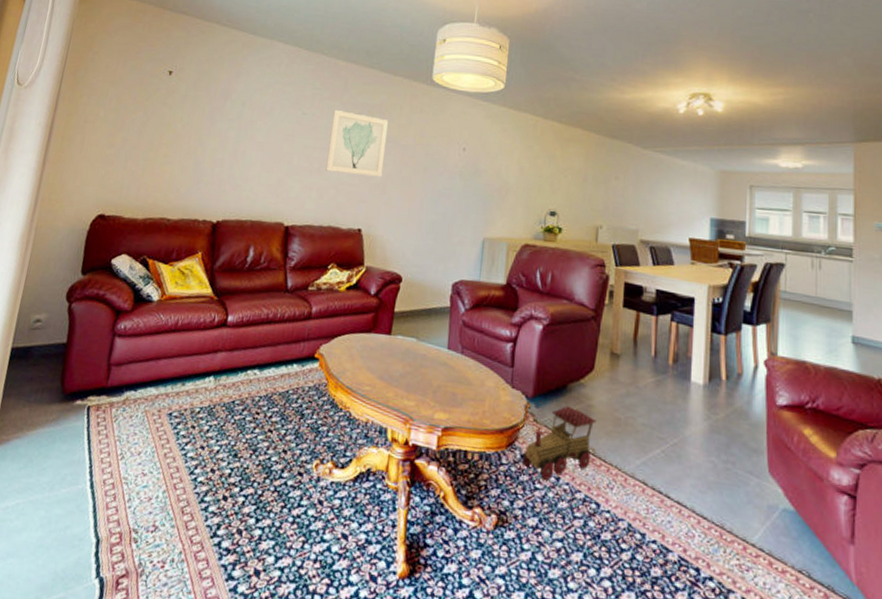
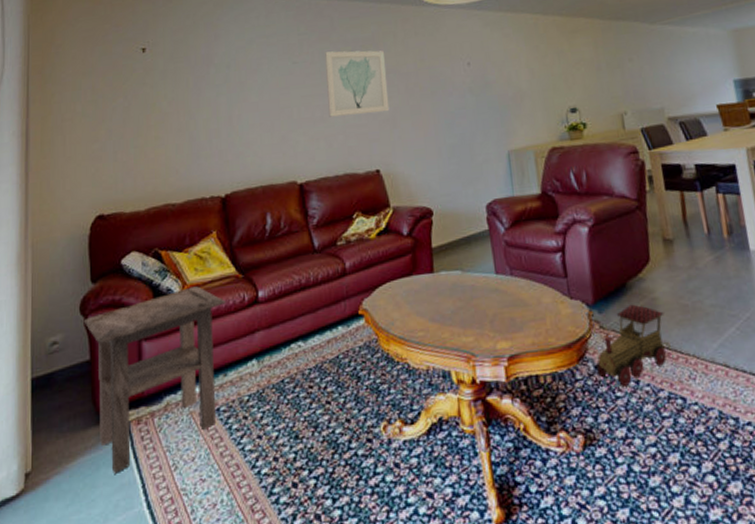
side table: none [60,298,199,450] -> present [83,286,227,474]

